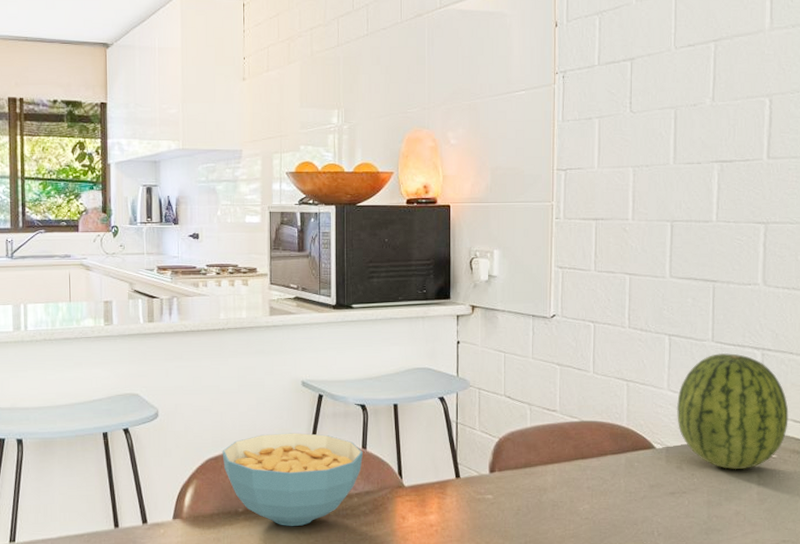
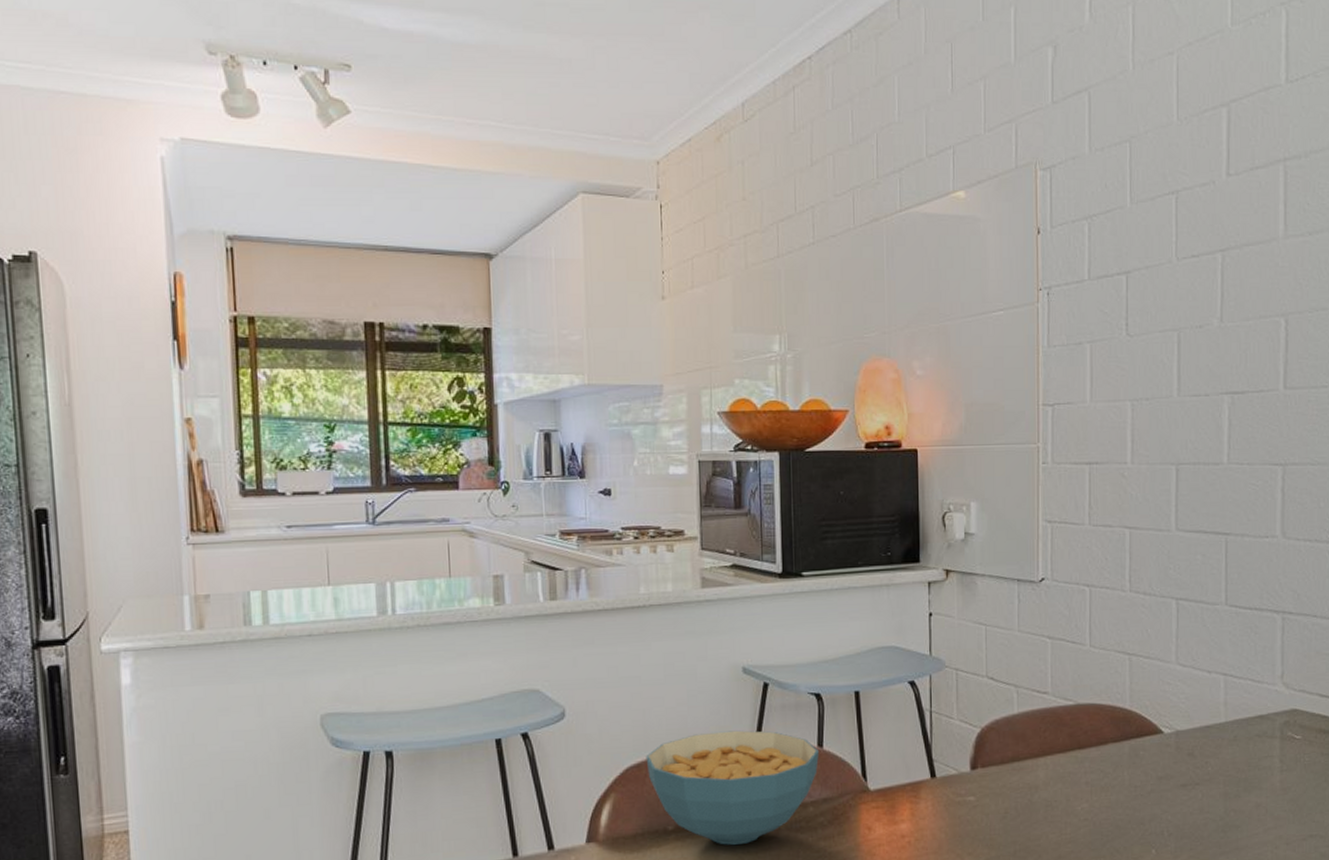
fruit: present [676,352,789,470] -> none [1186,617,1314,755]

